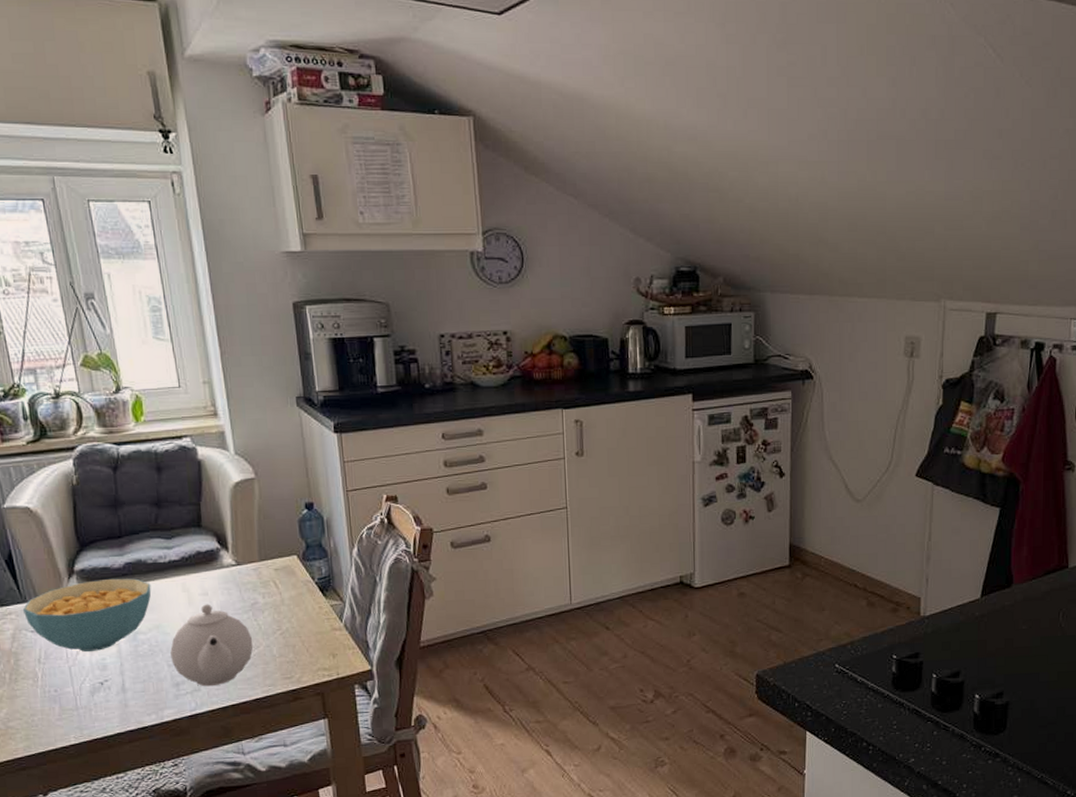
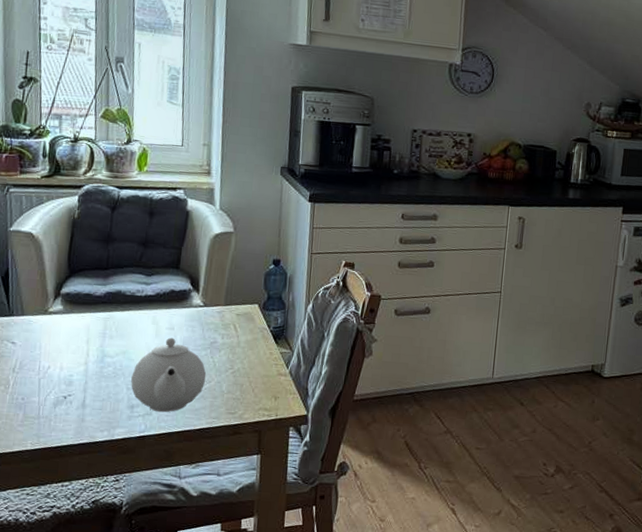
cereal bowl: present [23,578,152,652] -> none [8,304,126,368]

